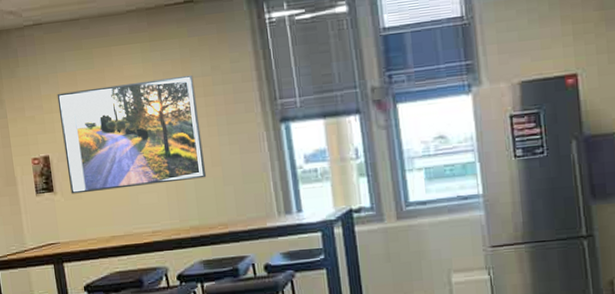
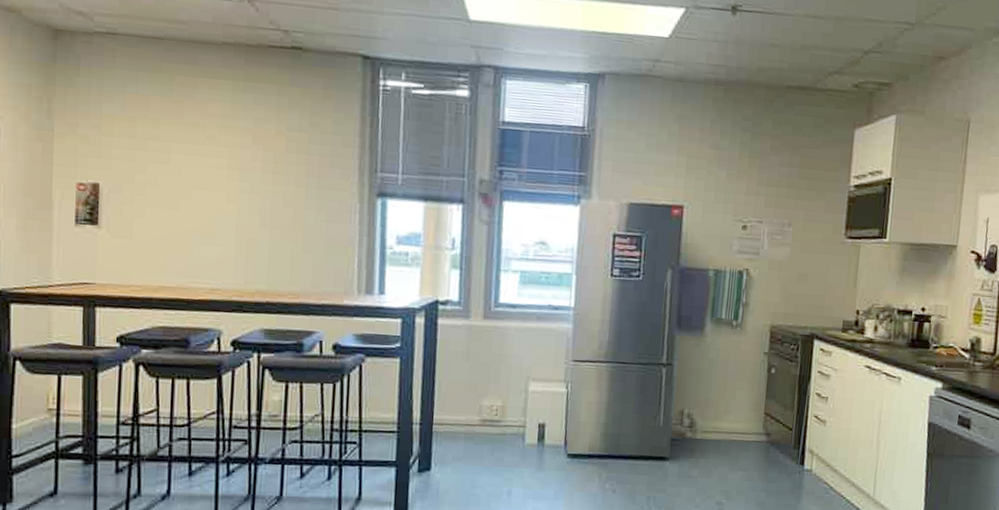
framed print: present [57,74,207,194] -> none [119,116,288,241]

